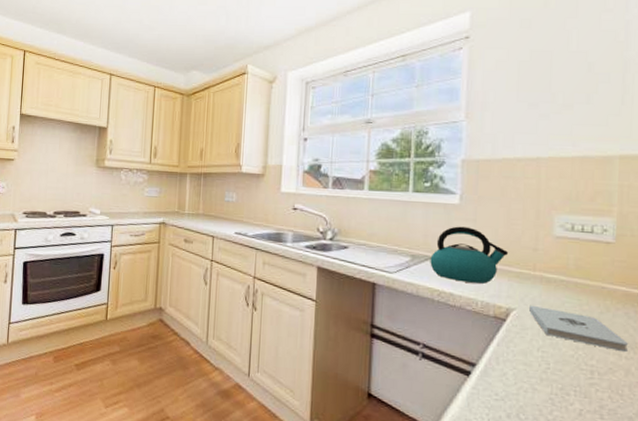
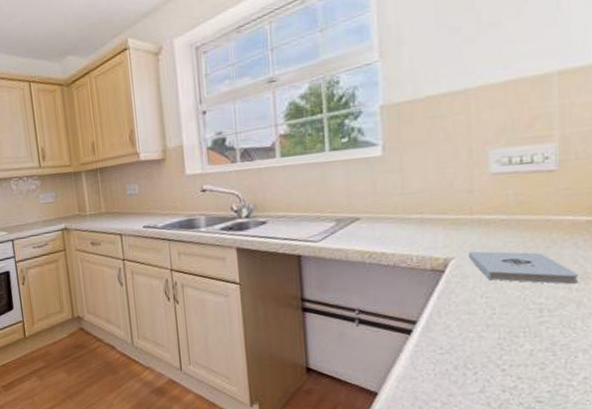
kettle: present [430,226,509,284] -> none [356,179,442,239]

